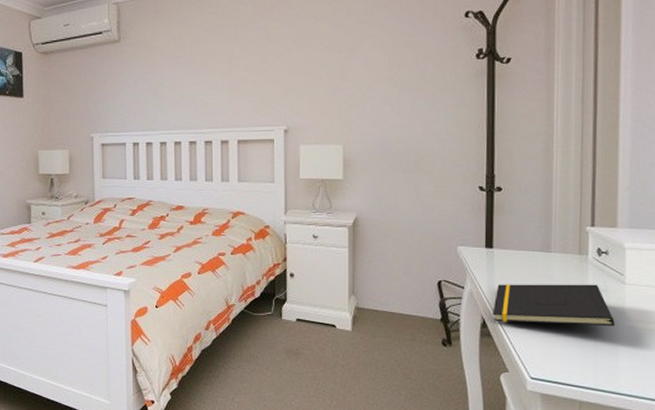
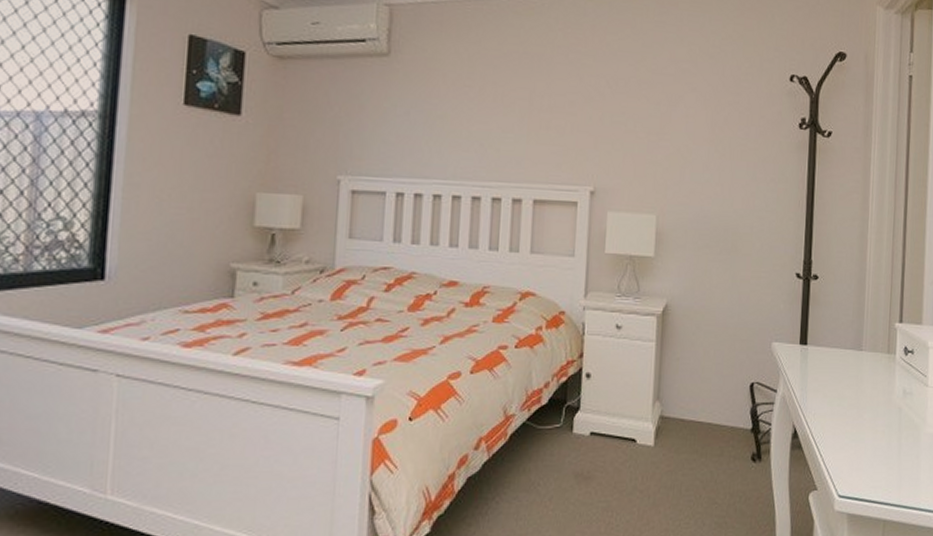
notepad: present [493,284,615,326] -> none [804,386,918,434]

